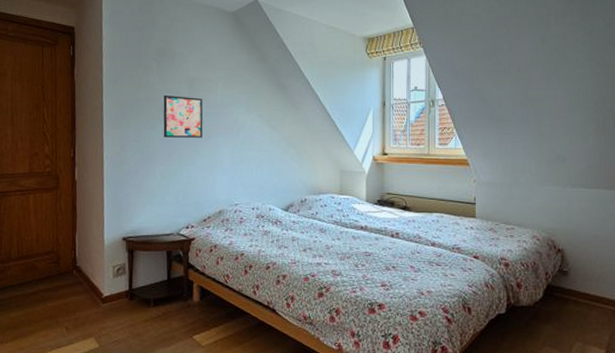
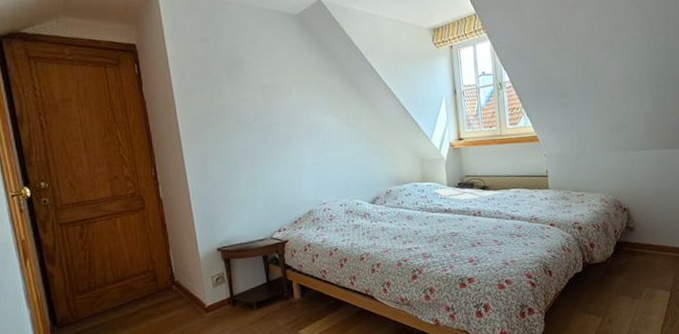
wall art: present [163,94,203,138] -> none [238,104,283,147]

